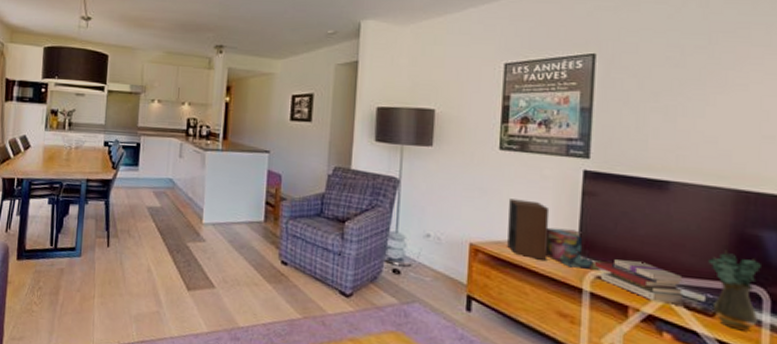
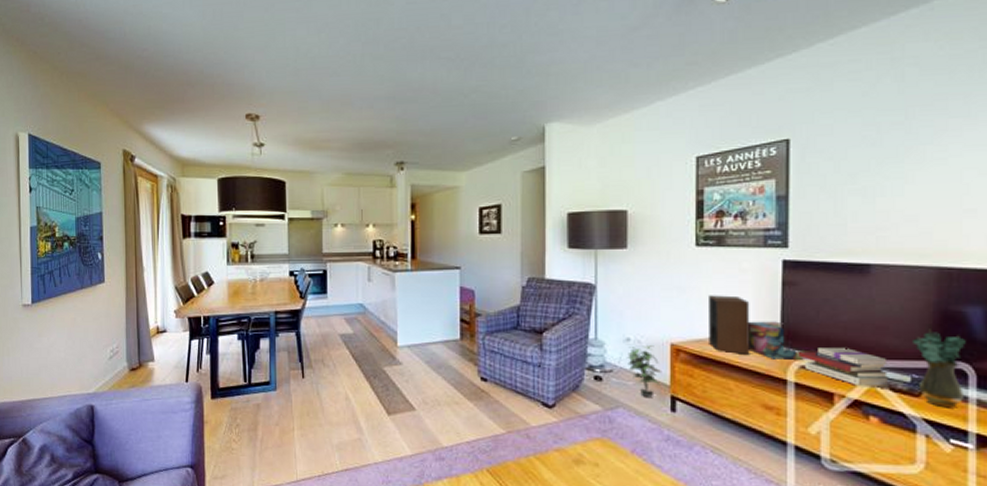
potted plant: none [425,243,460,295] -> present [626,345,662,397]

